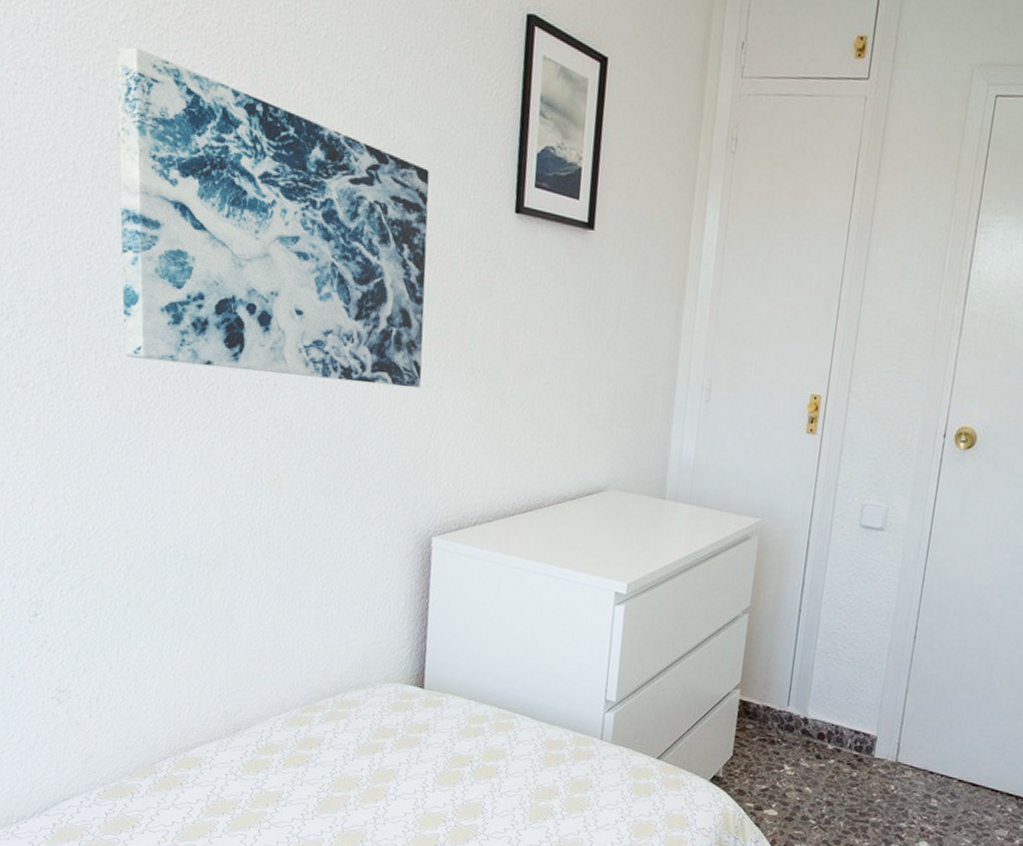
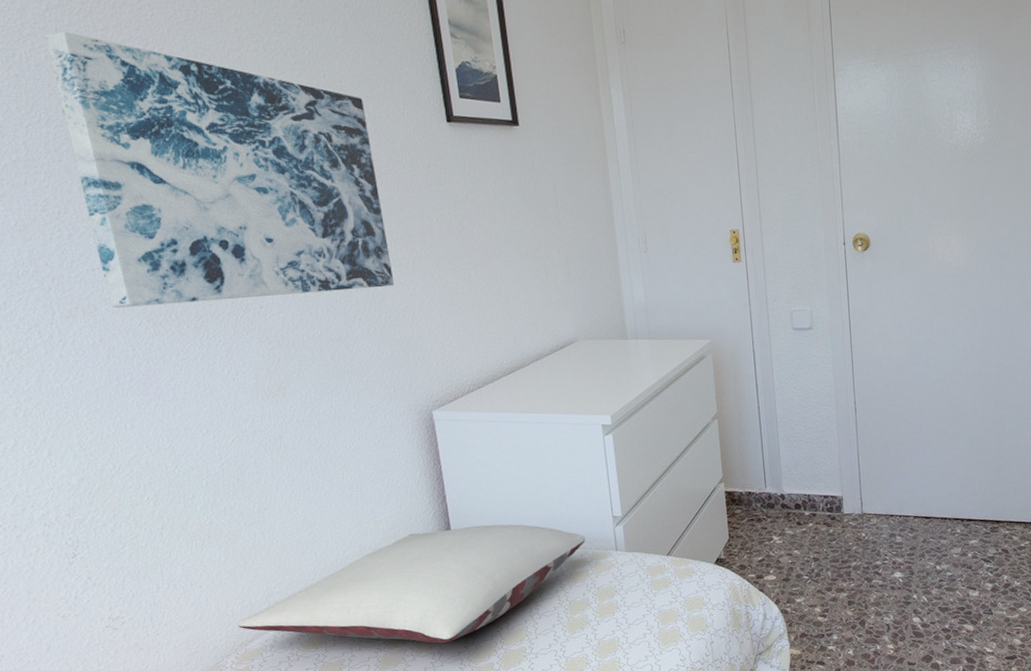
pillow: none [182,669,570,800] -> present [238,524,586,644]

